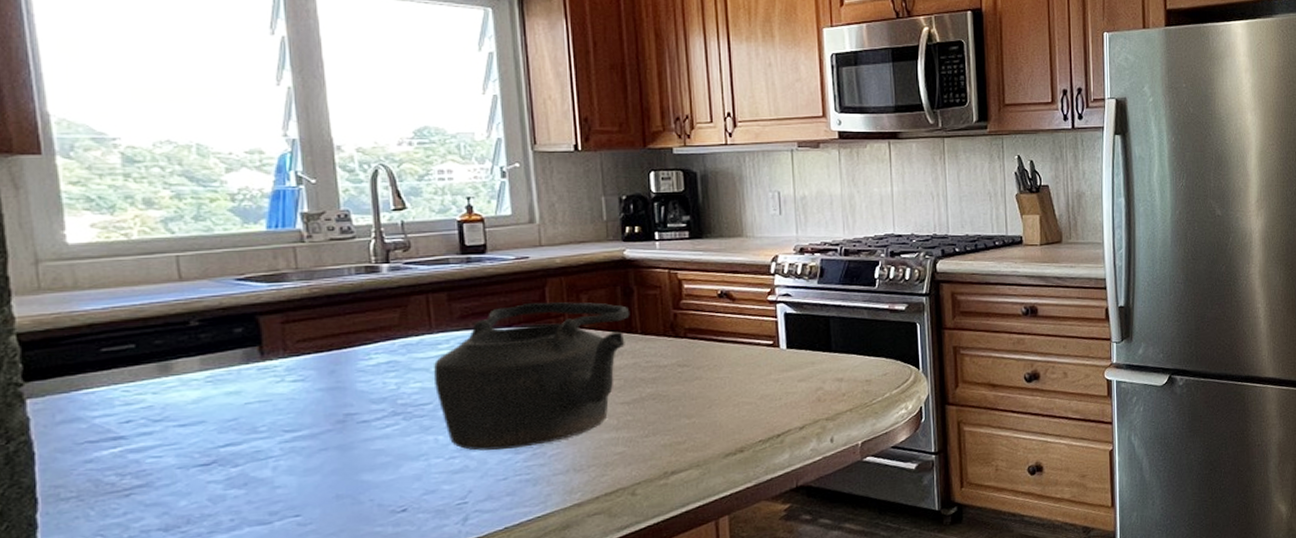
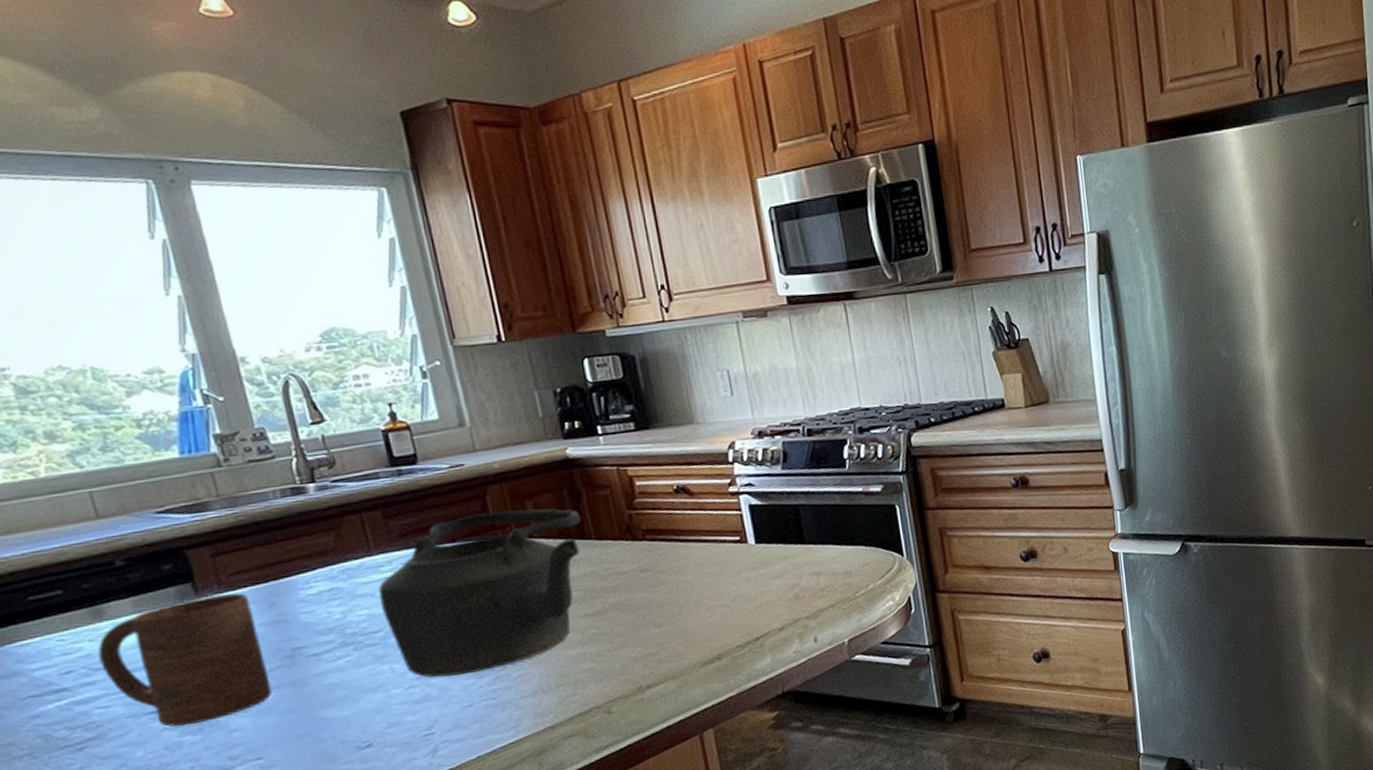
cup: none [159,359,320,480] -> present [97,592,273,727]

